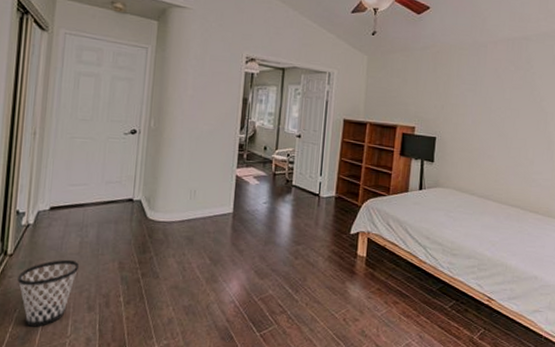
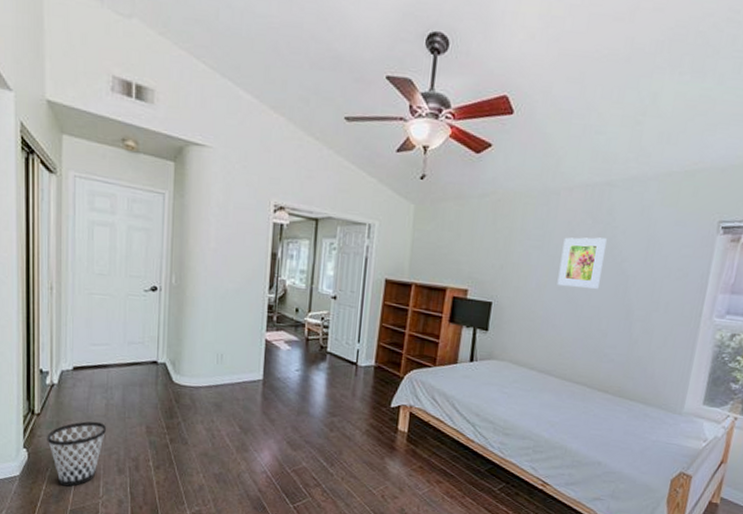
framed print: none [489,81,527,124] -> present [557,237,607,289]

